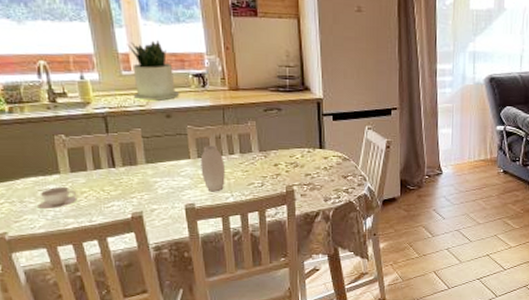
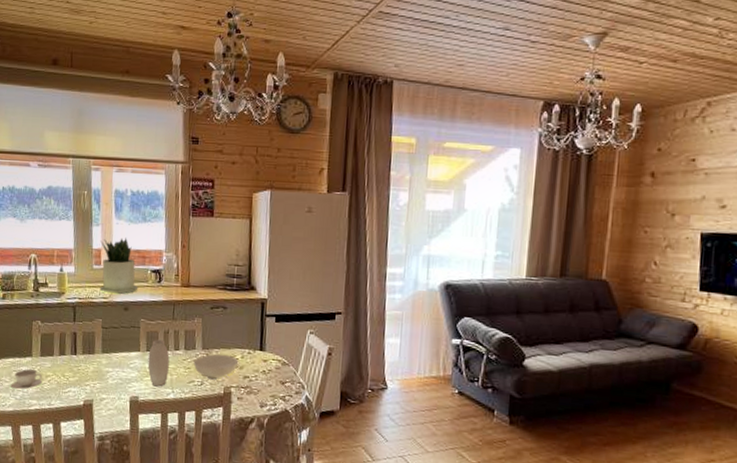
bowl: none [251,155,299,180] -> present [193,353,239,380]

